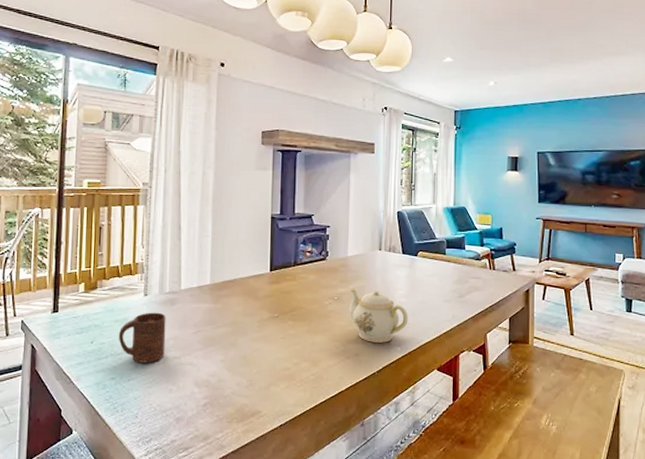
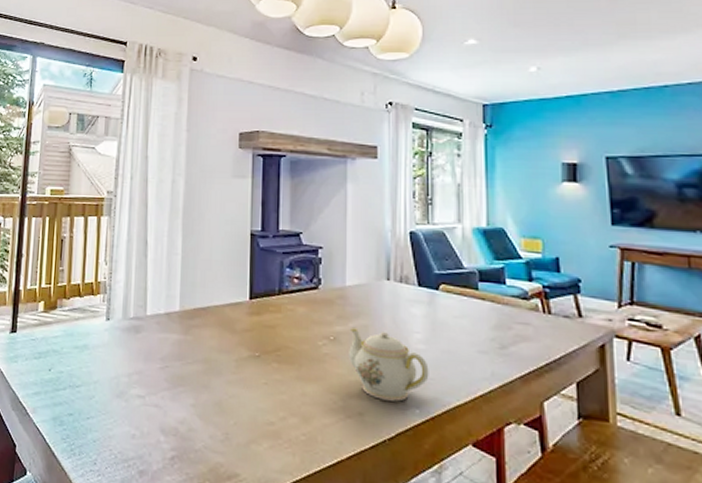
cup: present [118,312,166,363] -> none [77,339,130,400]

